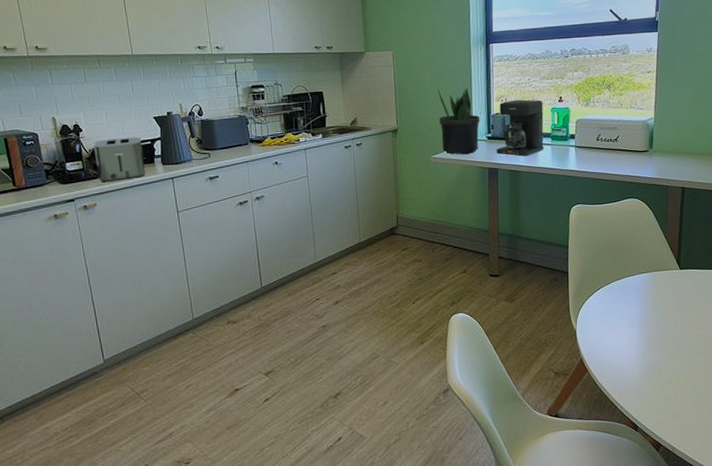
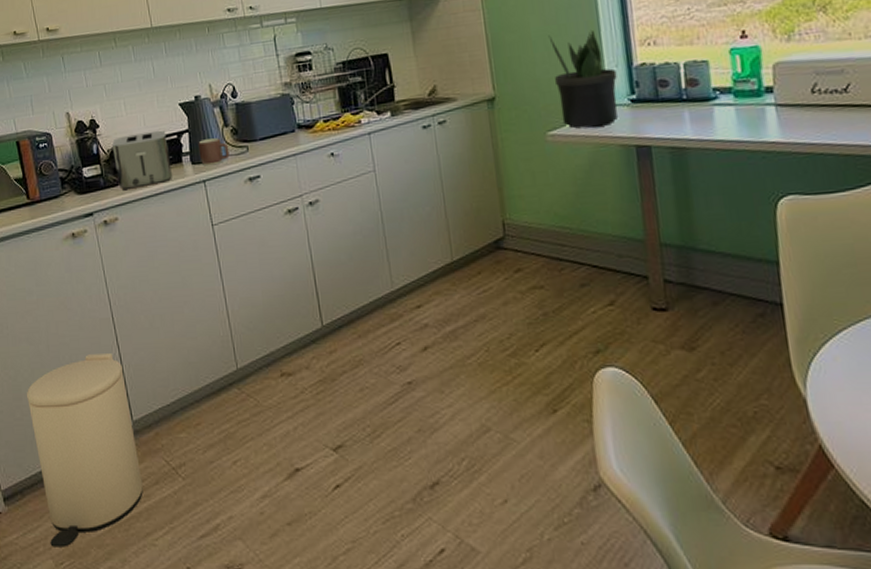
pedal bin: none [8,309,111,459] -> present [26,353,143,547]
mug: none [168,146,194,167] -> present [198,138,230,166]
coffee maker: present [496,99,544,157] -> none [645,38,723,126]

